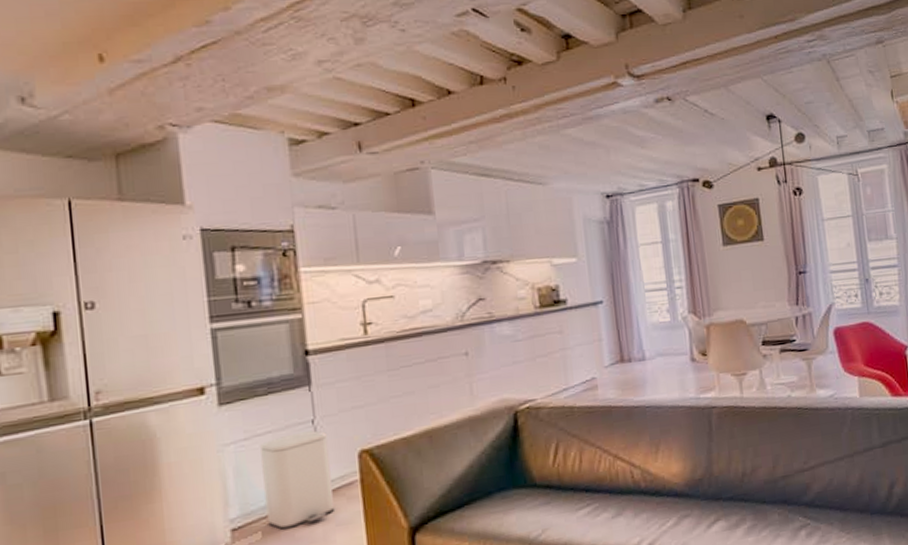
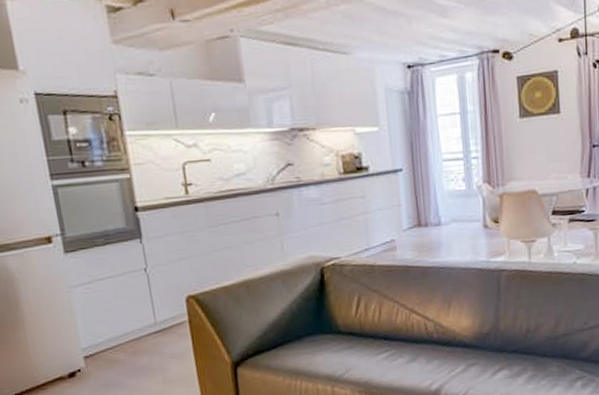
pedal bin: present [260,430,335,530] -> none [102,277,169,359]

